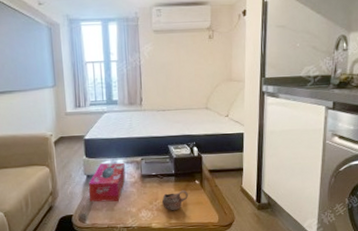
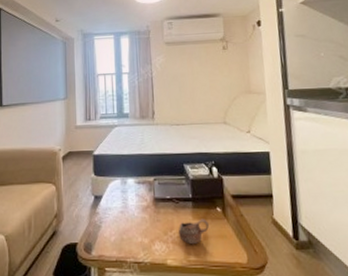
tissue box: present [88,162,126,202] -> none [95,182,137,230]

